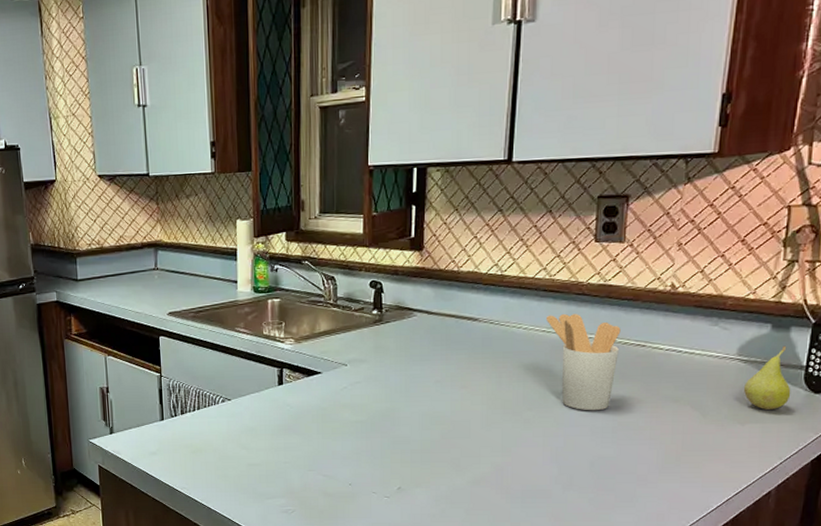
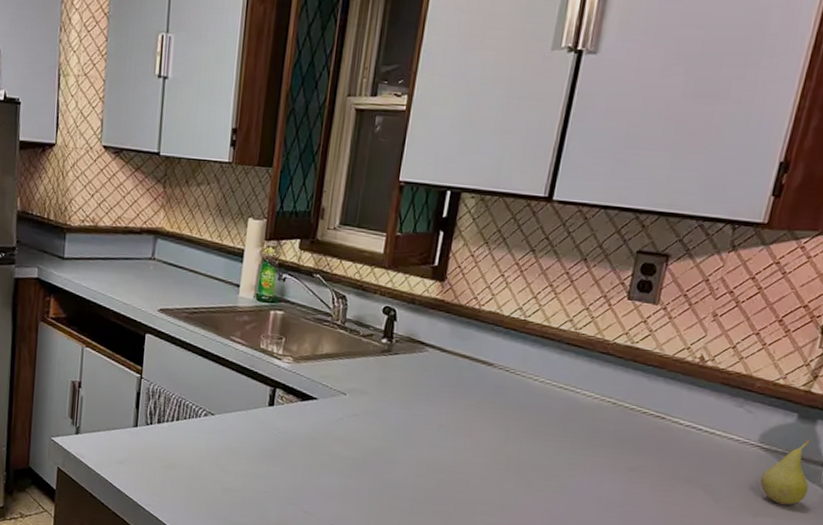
utensil holder: present [547,314,621,411] -> none [565,371,642,482]

